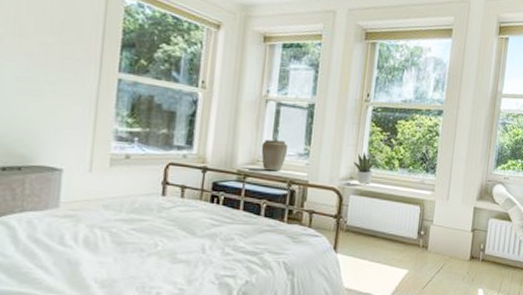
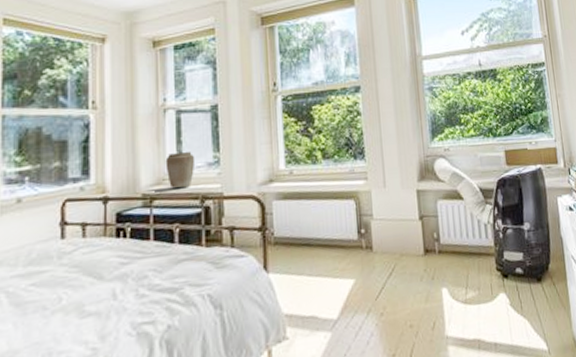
potted plant: present [353,152,377,185] -> none [270,148,297,187]

